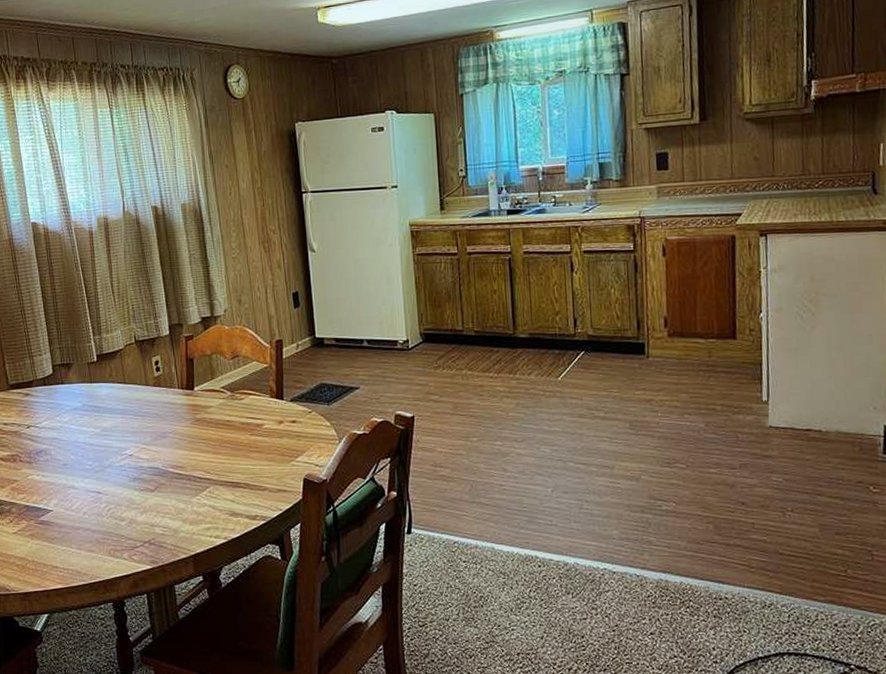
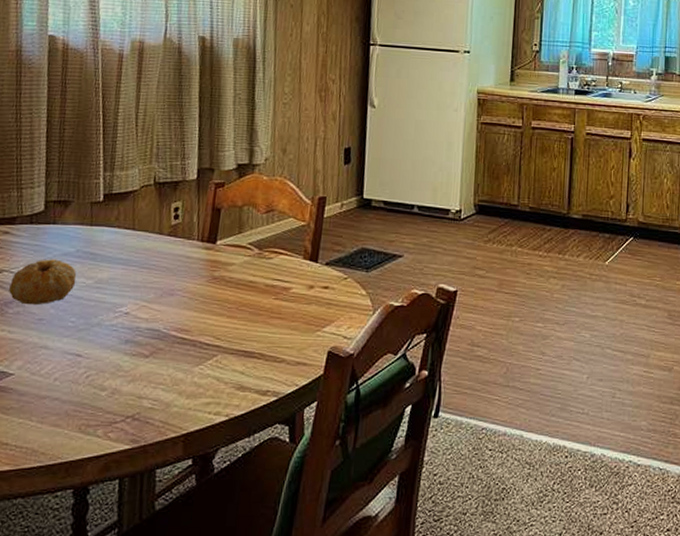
fruit: none [37,413,87,453] -> present [9,259,77,306]

